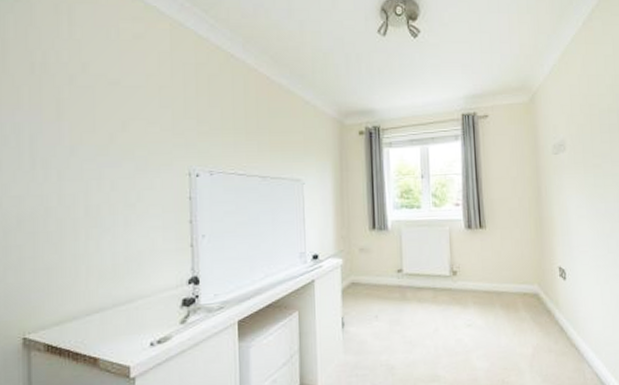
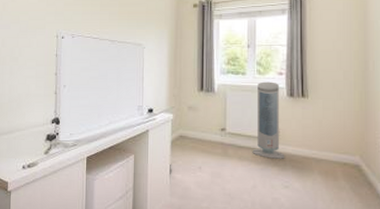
air purifier: none [432,214,466,297] -> present [252,81,285,159]

